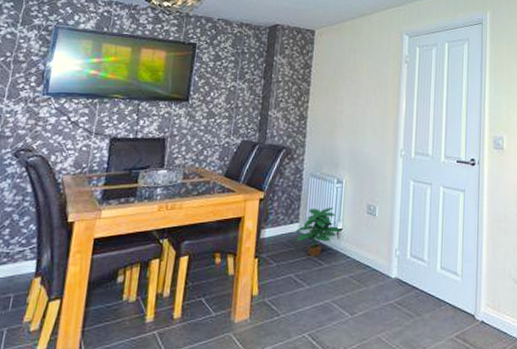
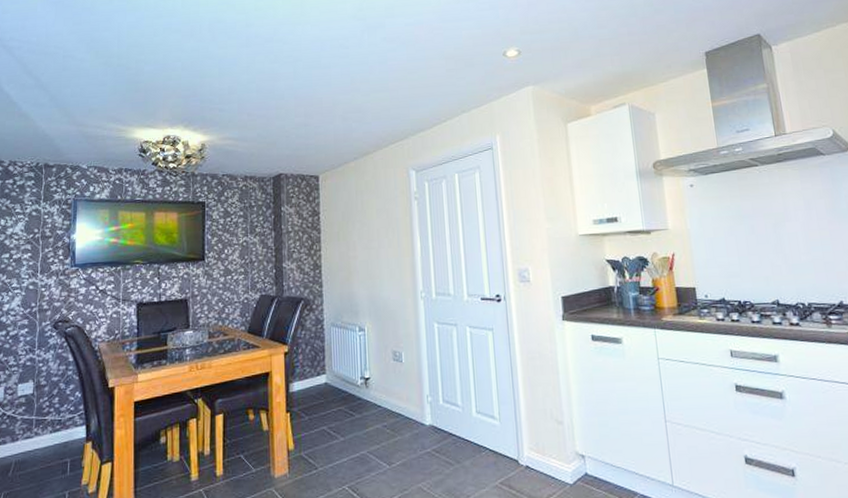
potted plant: present [295,208,340,258] -> none [323,357,368,409]

